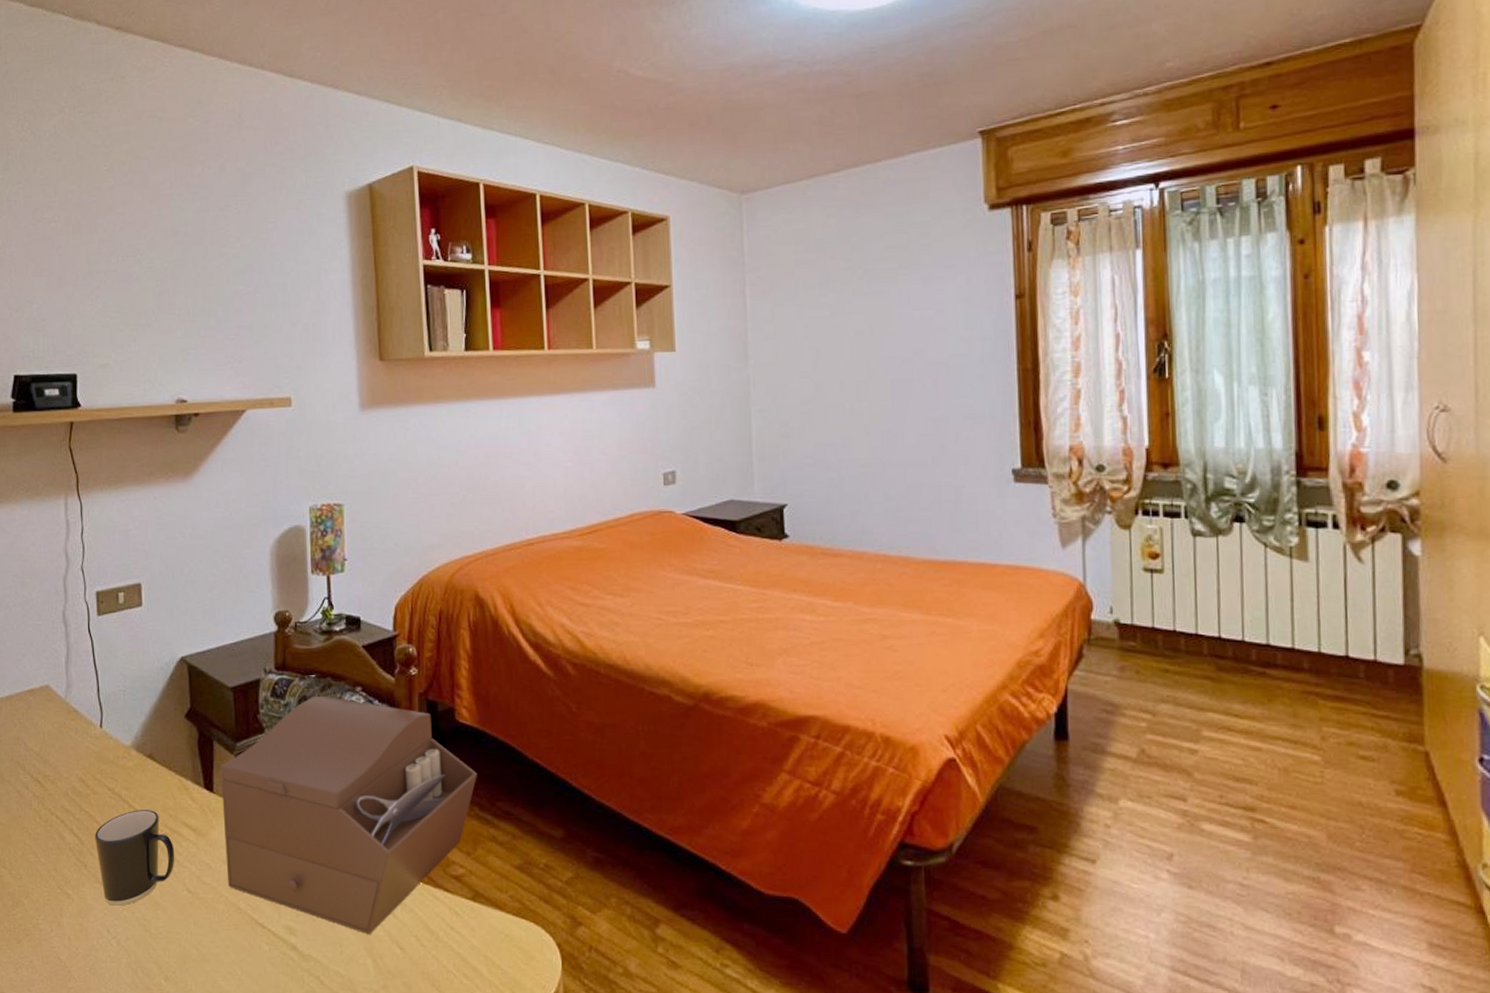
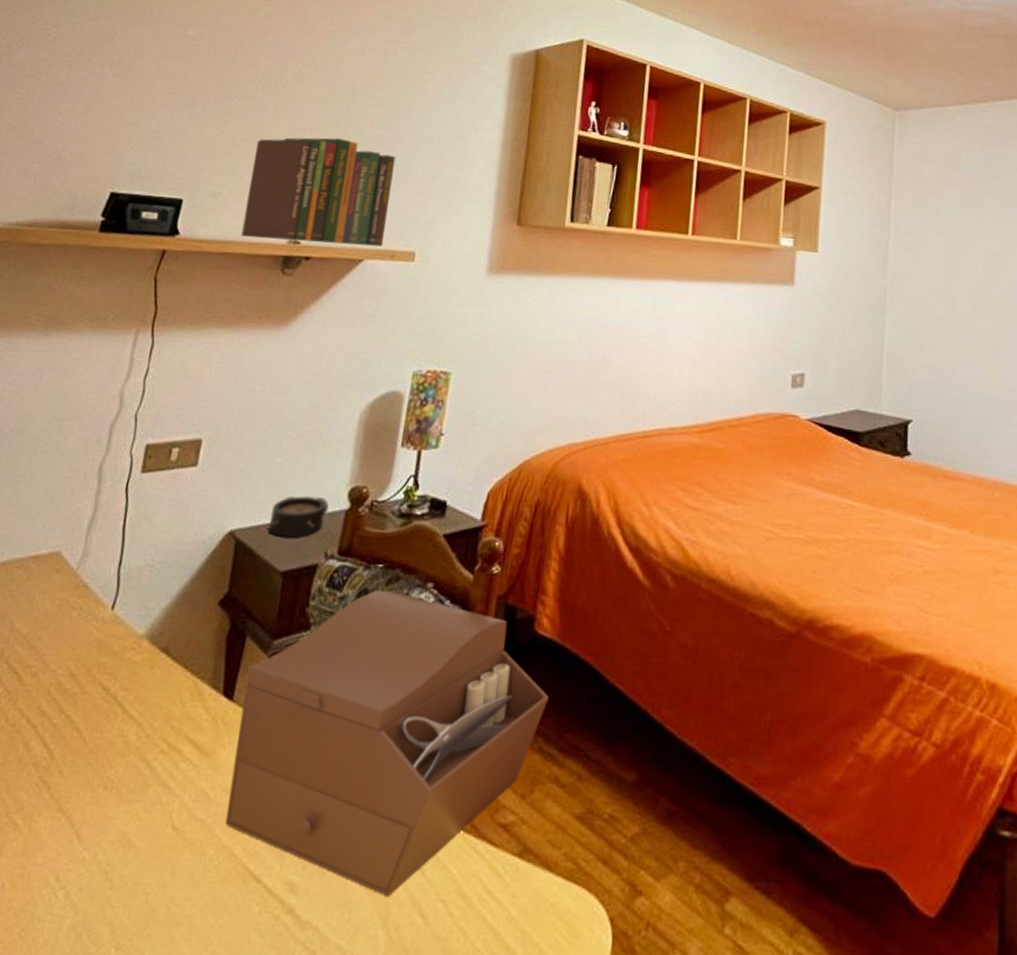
mug: present [94,810,175,906] -> none [63,717,169,844]
books: none [129,298,261,402] -> present [241,137,396,246]
alarm clock: none [211,623,259,659] -> present [267,496,329,538]

